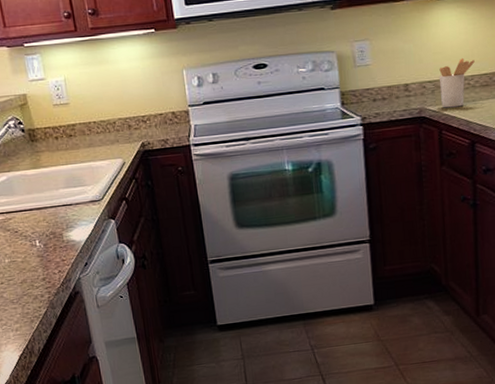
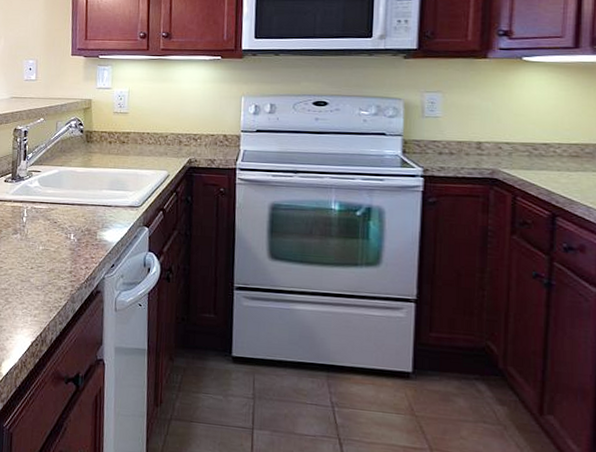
utensil holder: present [439,57,475,108] -> none [518,123,564,175]

